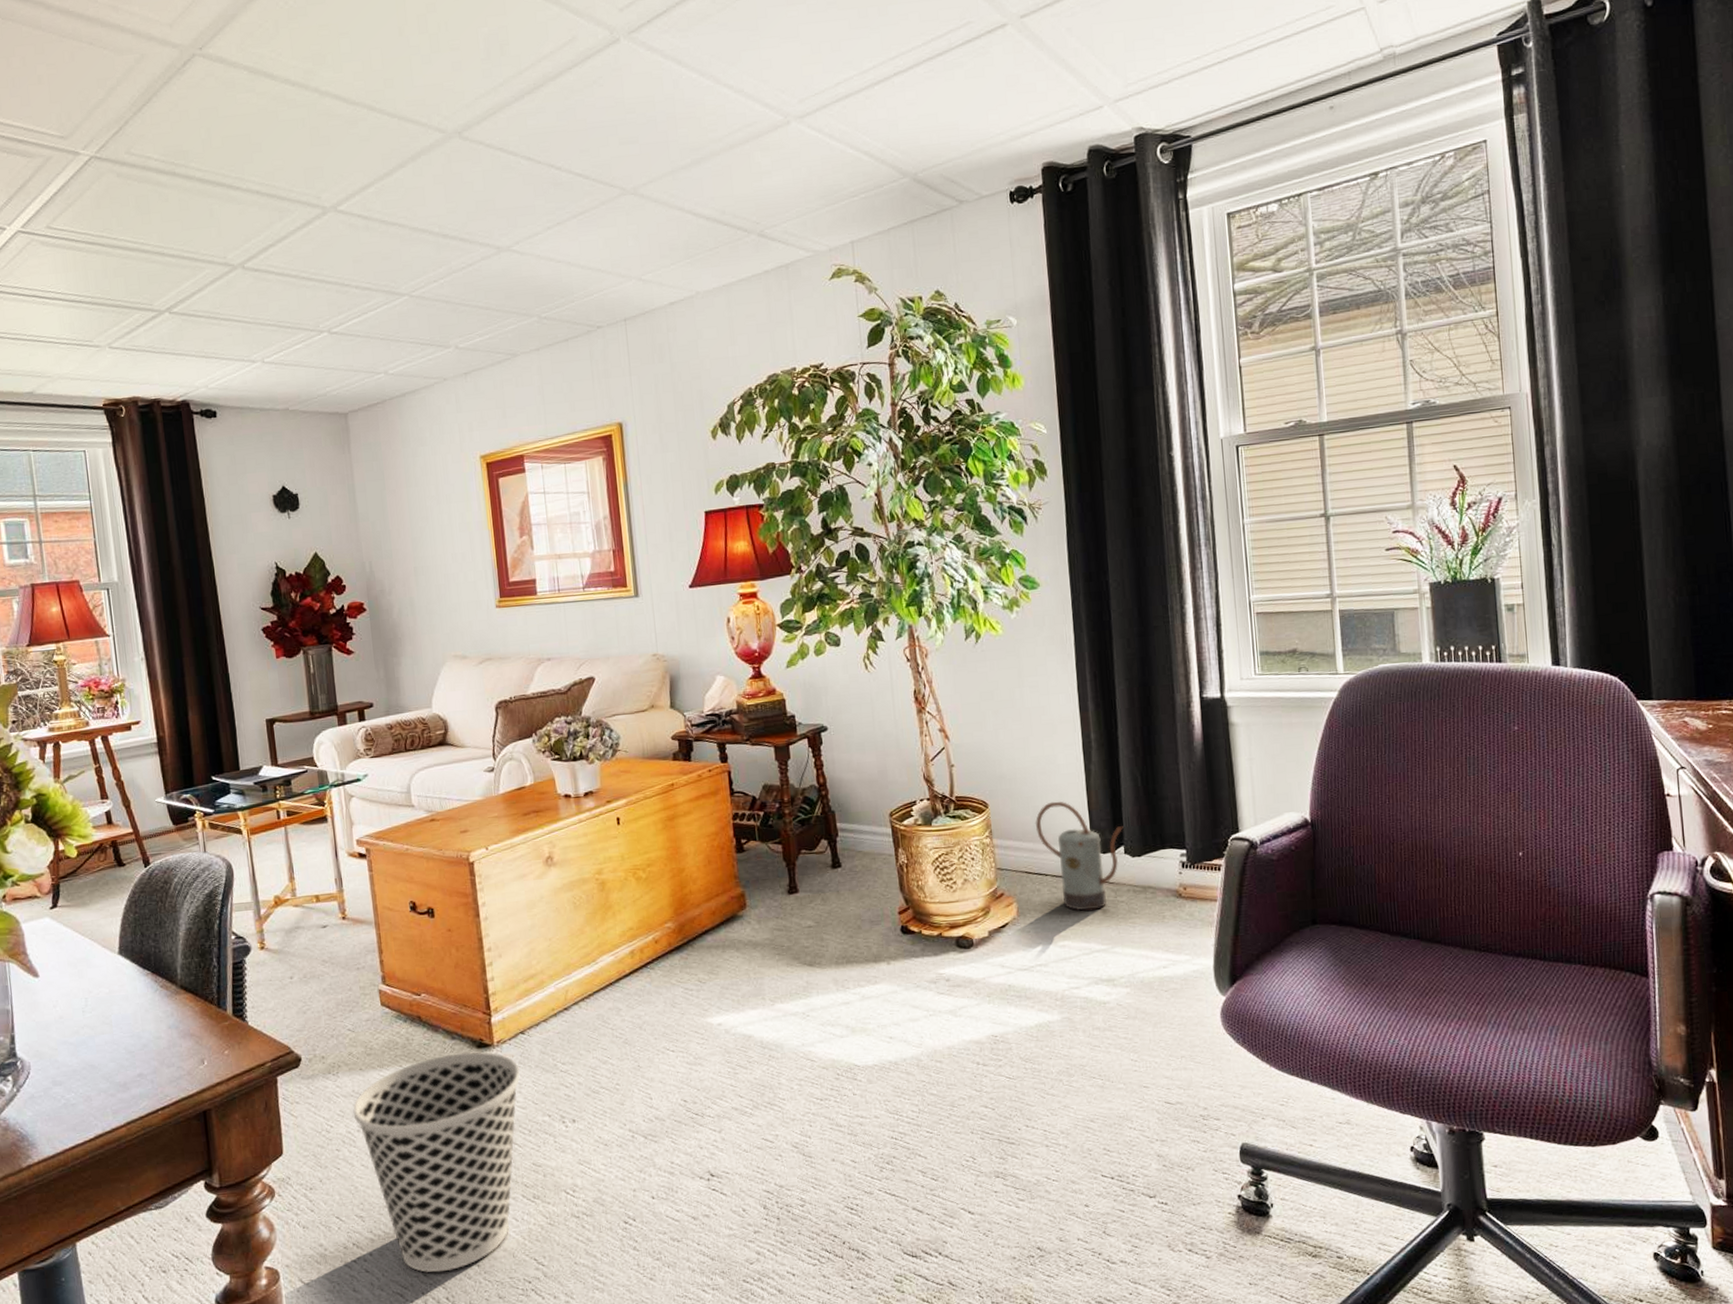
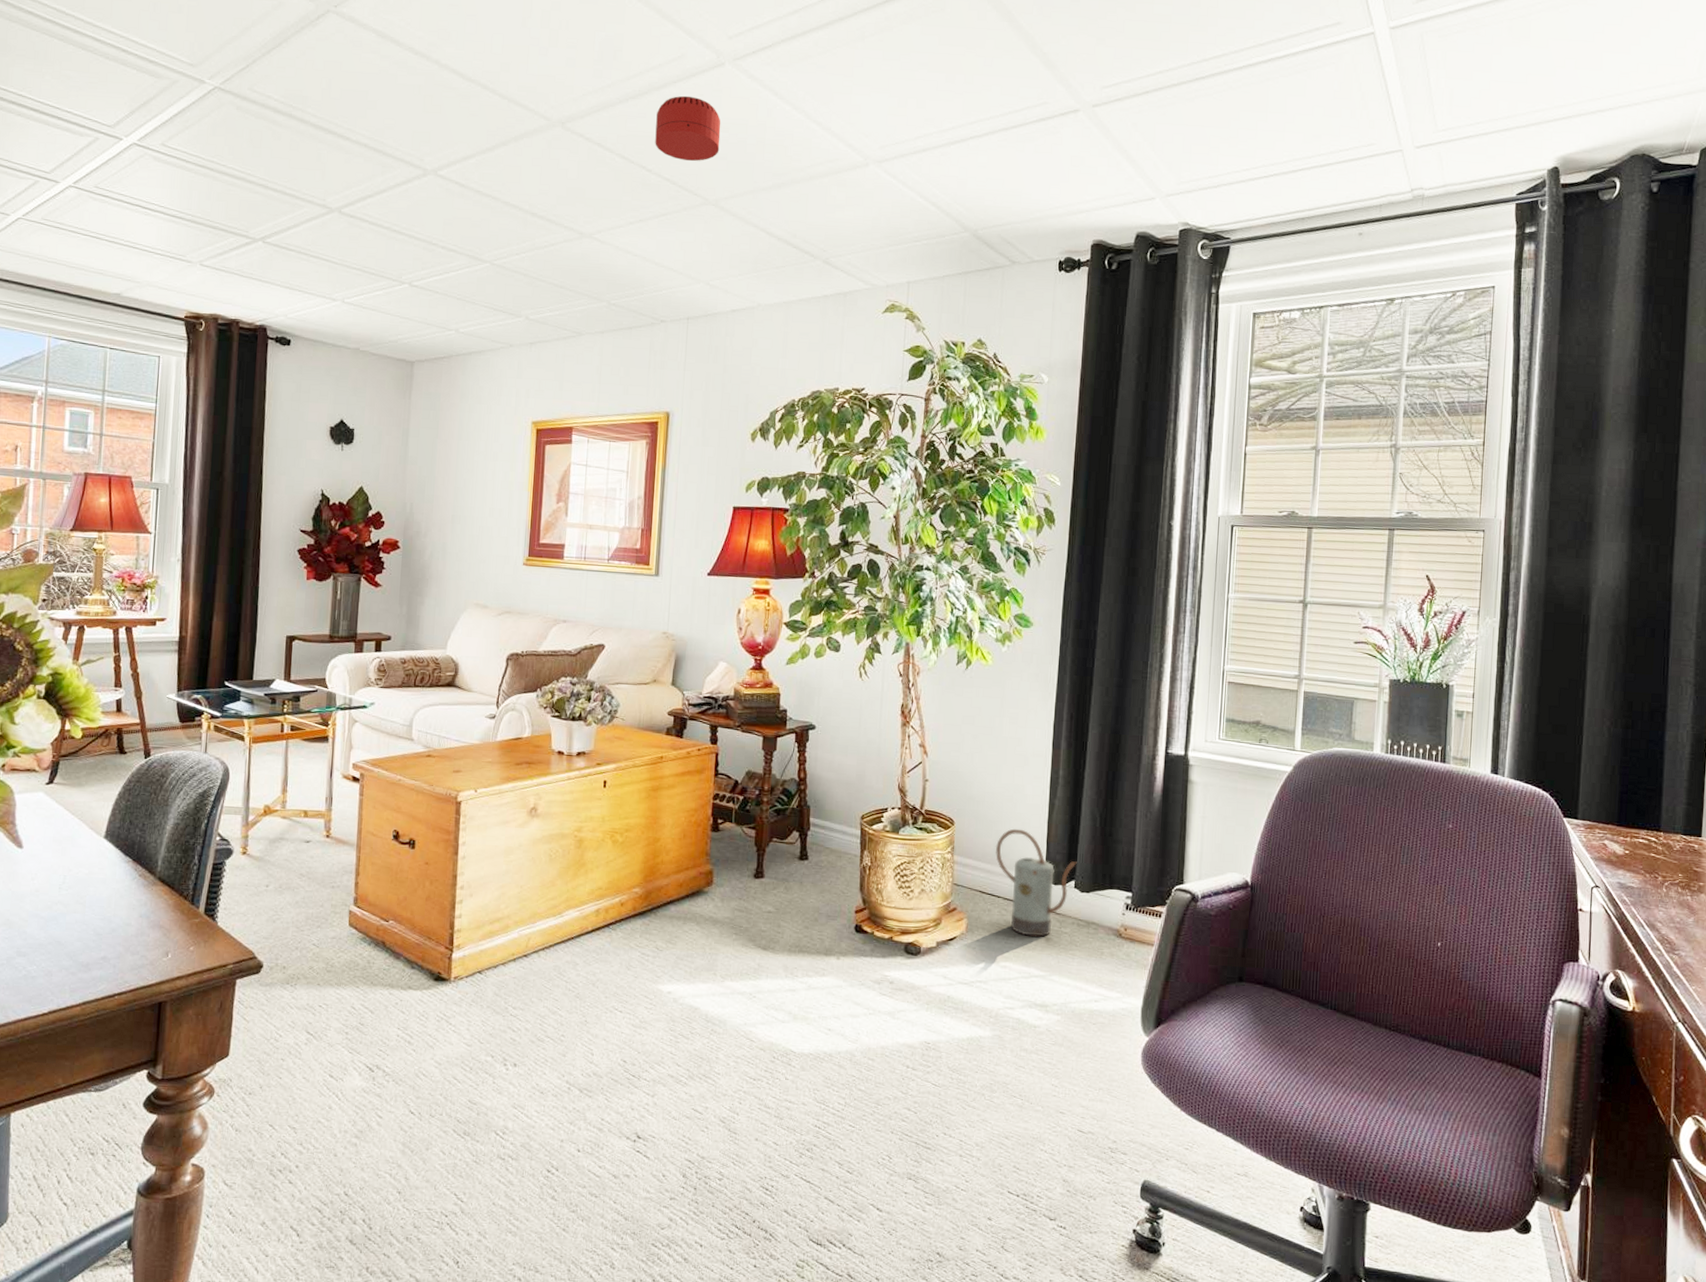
wastebasket: present [353,1051,520,1273] -> none [304,982,471,1194]
smoke detector: none [556,80,629,152] -> present [655,95,721,162]

